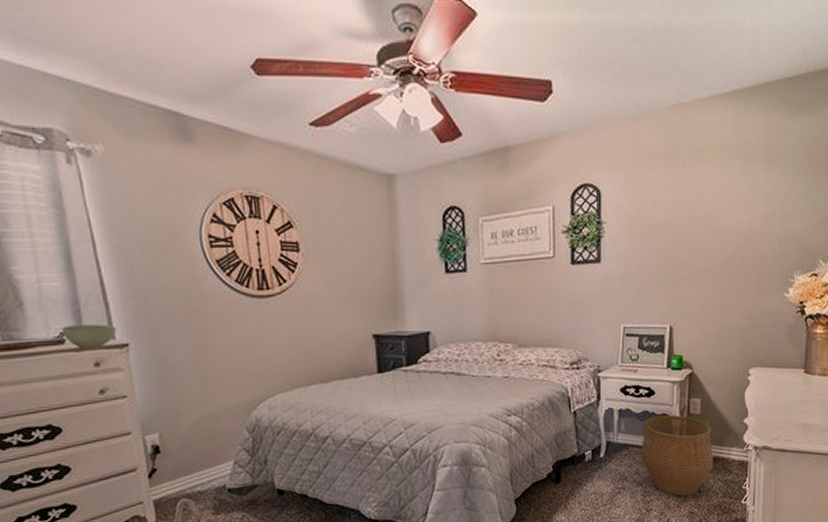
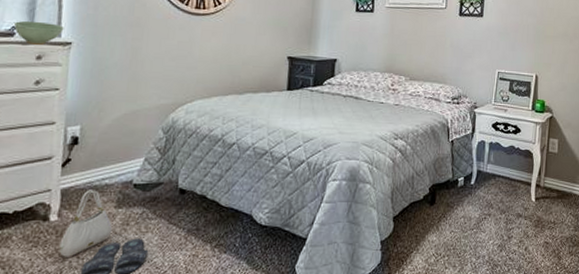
basket: present [641,414,714,496] -> none [506,151,567,226]

